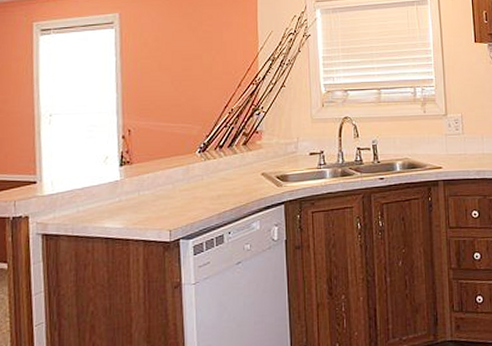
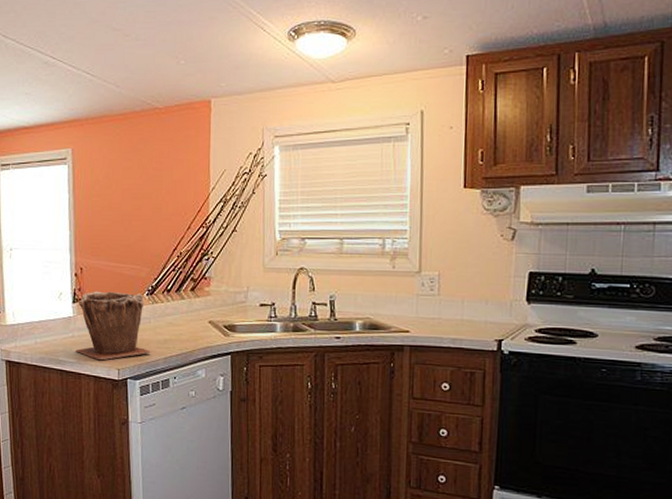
plant pot: none [123,151,204,224] -> present [75,291,151,361]

